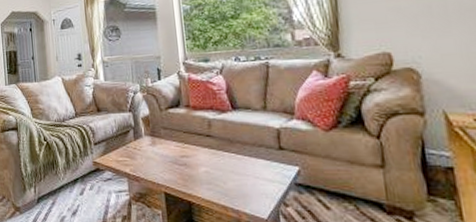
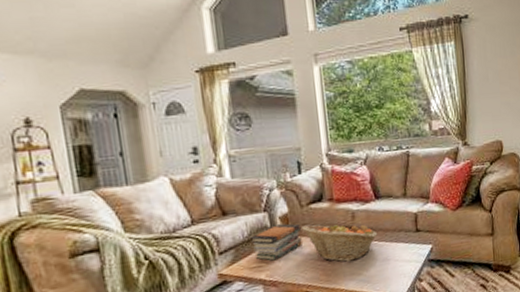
book stack: none [118,124,161,157] -> present [251,223,302,261]
fruit basket: none [161,128,236,170] -> present [302,221,378,262]

